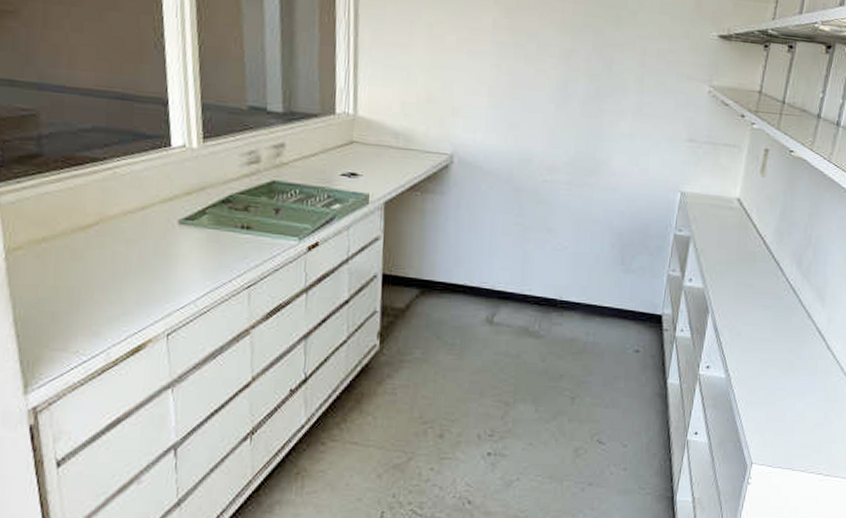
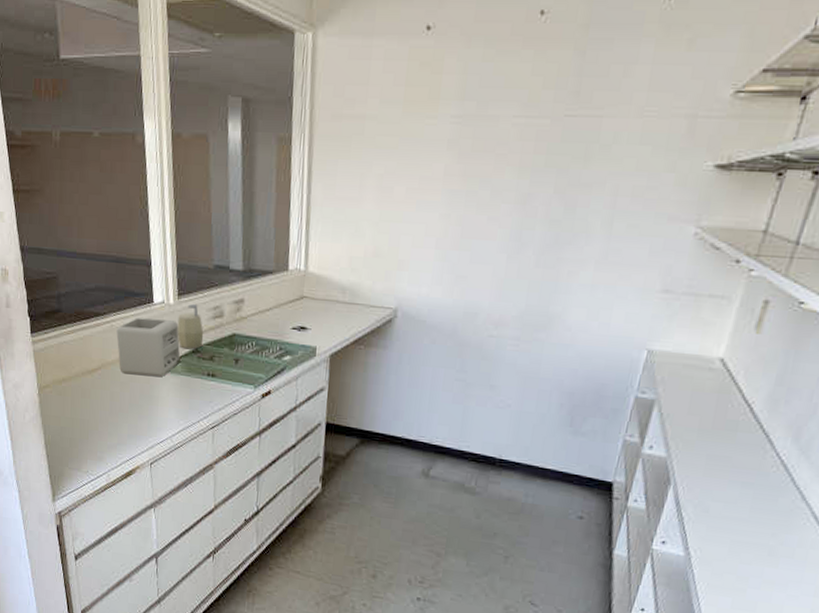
desk organizer: none [120,163,207,232] -> present [116,318,181,377]
soap dispenser: none [202,148,236,199] -> present [177,303,204,350]

